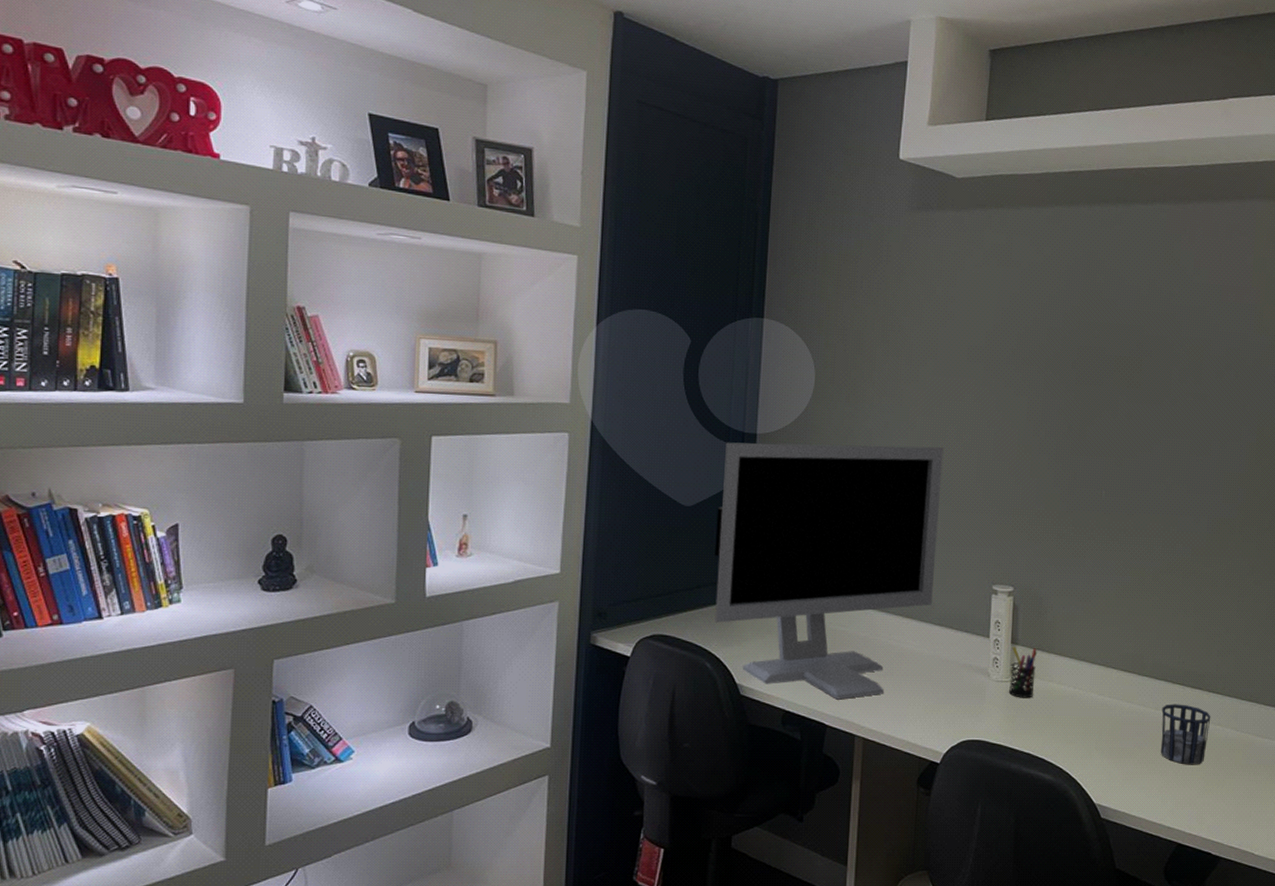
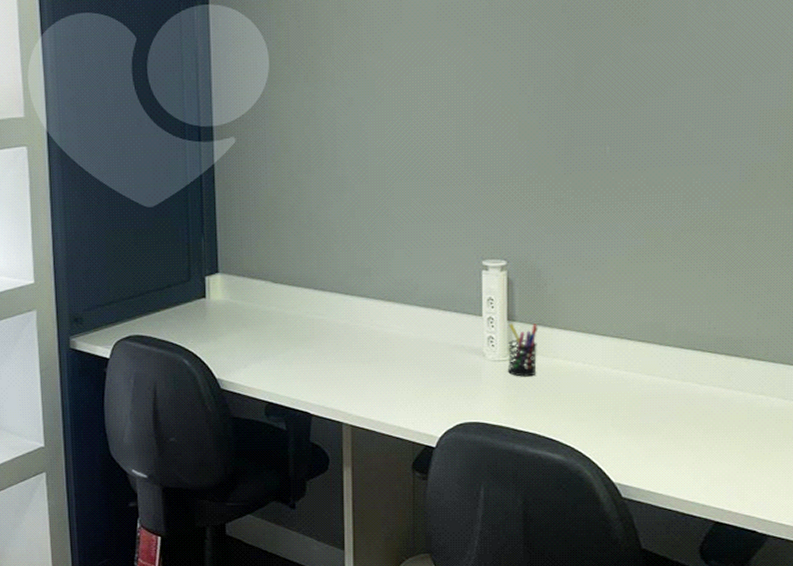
monitor: present [714,442,944,700] -> none [180,118,417,389]
cup: present [1160,704,1211,765] -> none [690,373,752,439]

